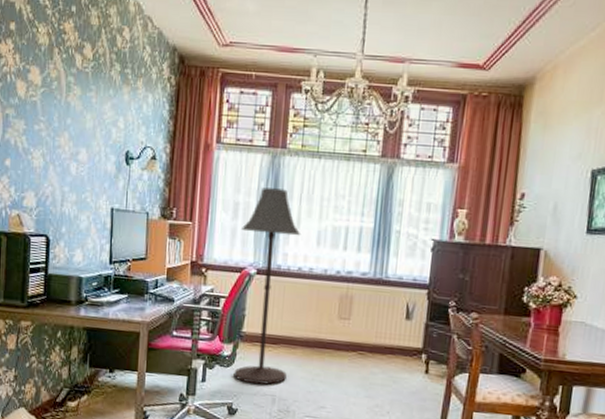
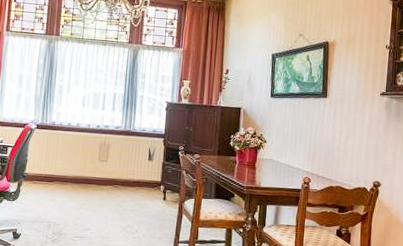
floor lamp: present [234,187,301,385] -> none [18,64,71,214]

